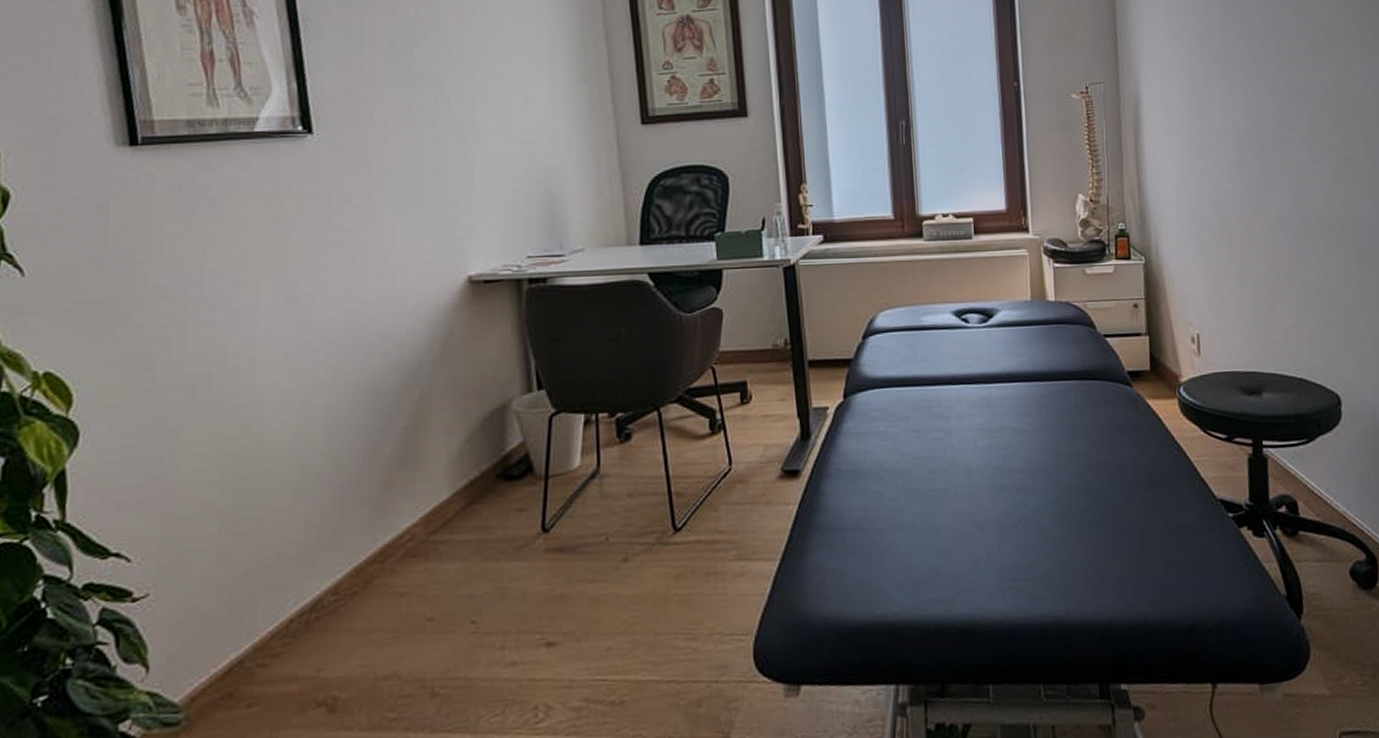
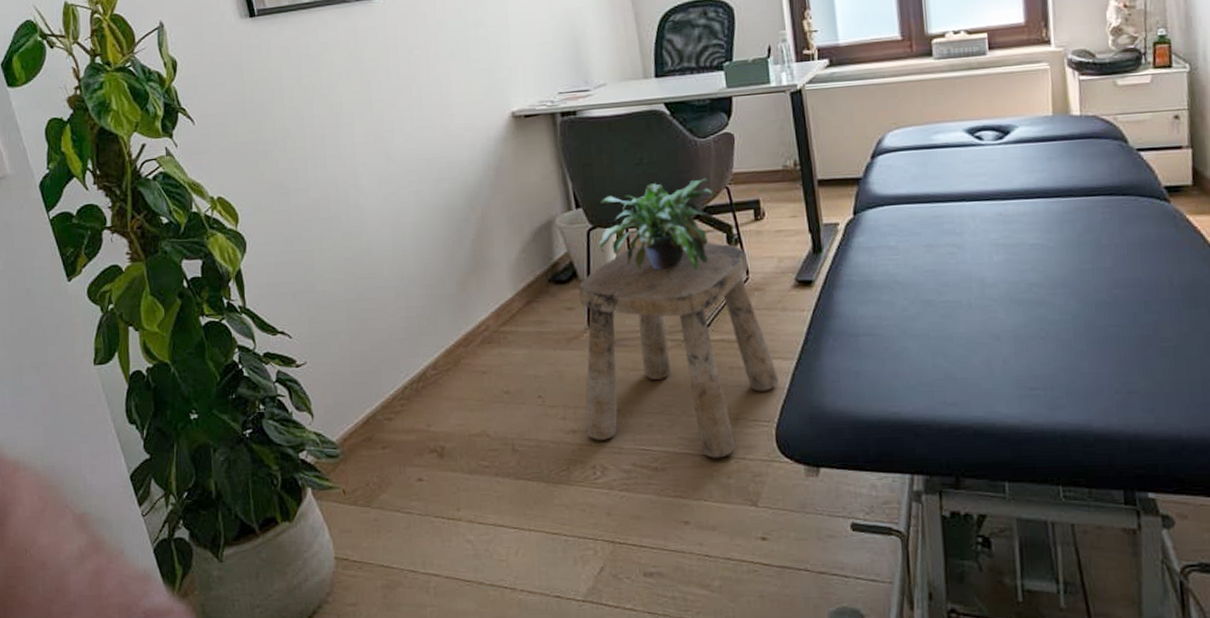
stool: none [529,429,759,684] -> present [578,242,779,458]
potted plant: none [562,357,698,462] -> present [598,178,714,271]

